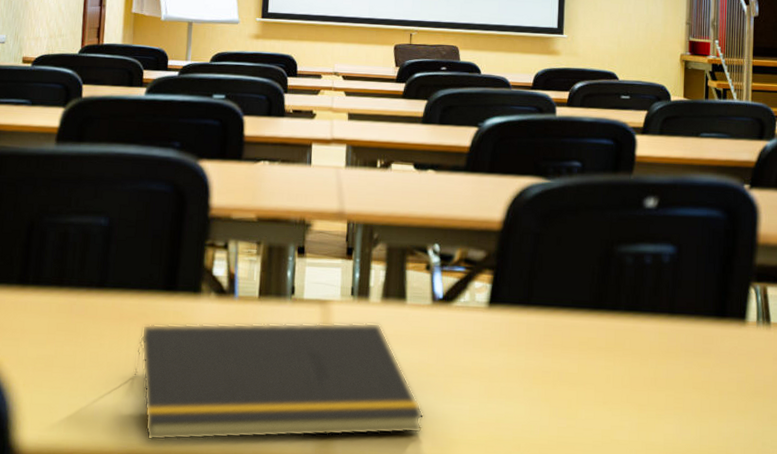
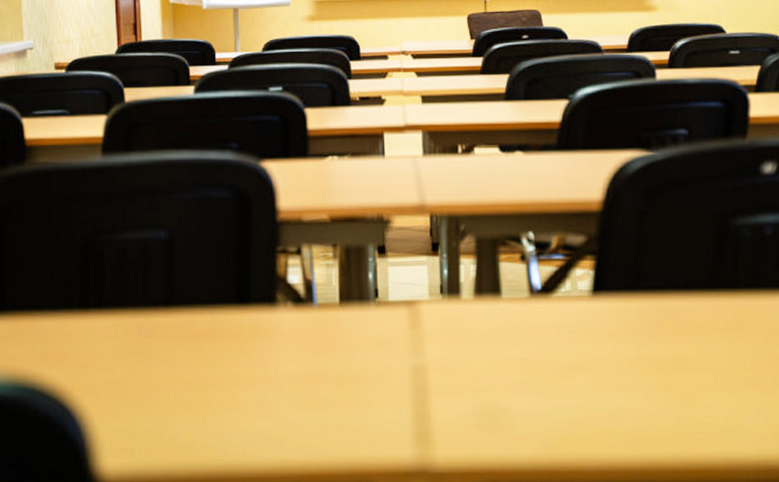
notepad: present [134,322,424,441] -> none [213,321,530,461]

